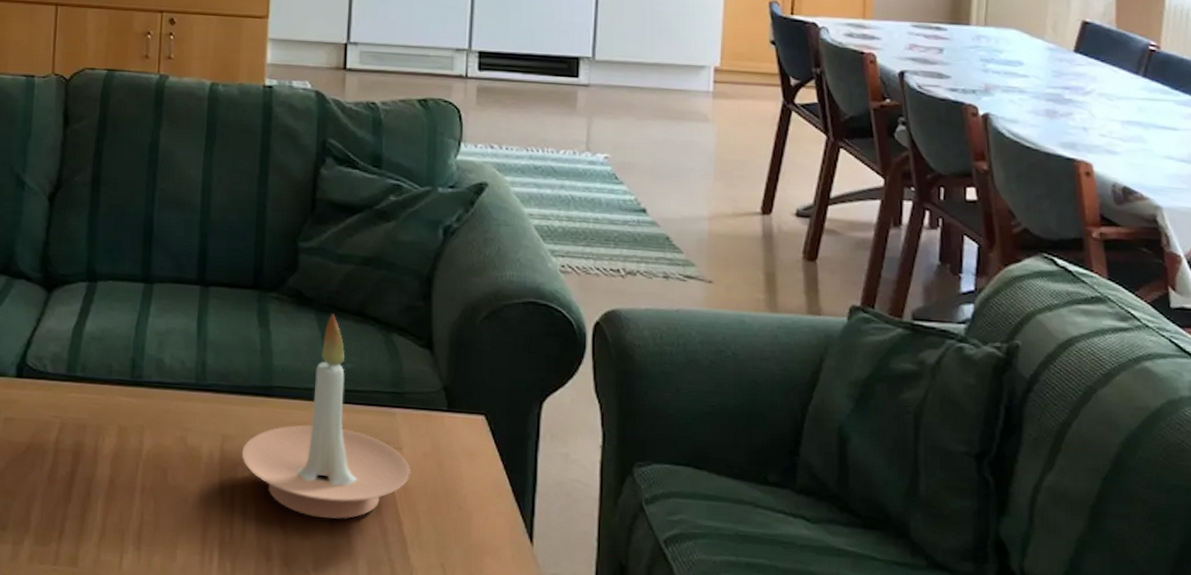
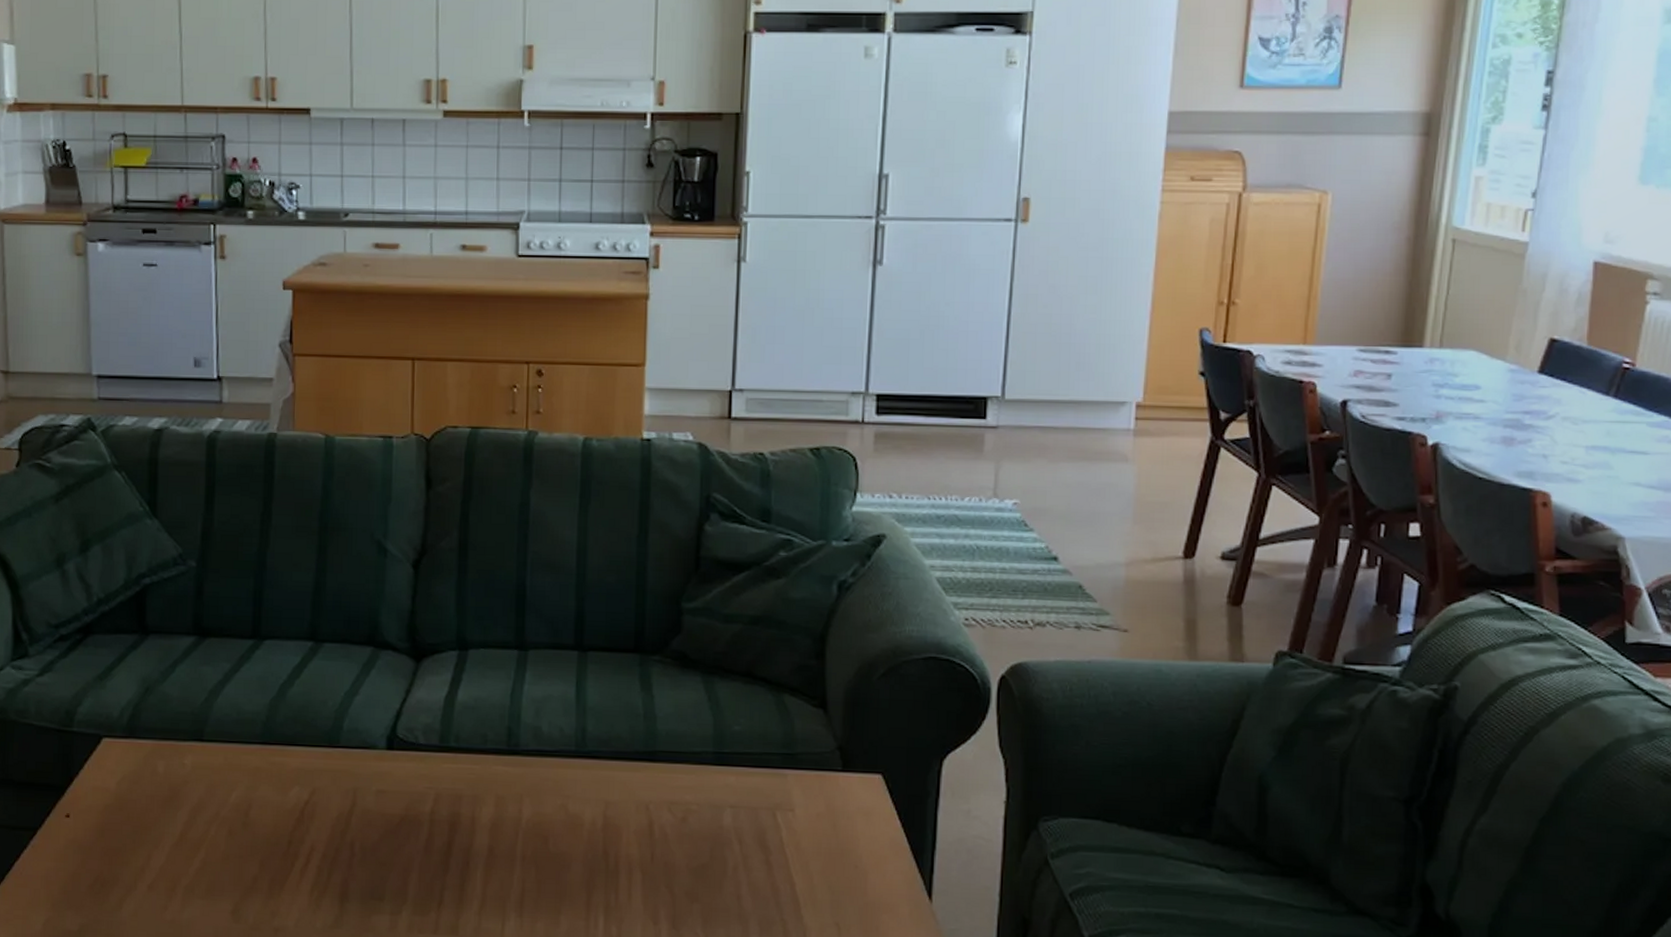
candle holder: present [241,313,410,519] -> none [625,675,803,882]

